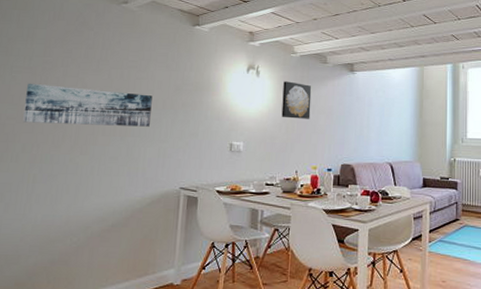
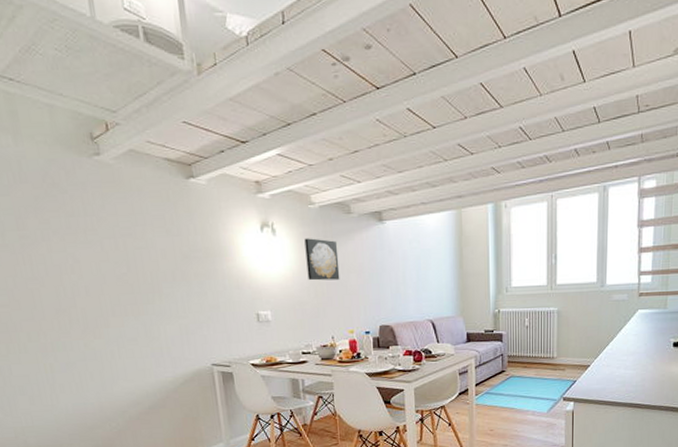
wall art: present [23,83,153,127] -> none [8,263,163,309]

